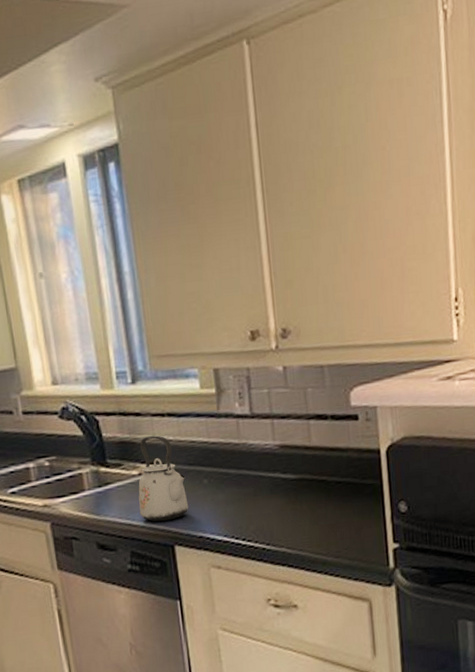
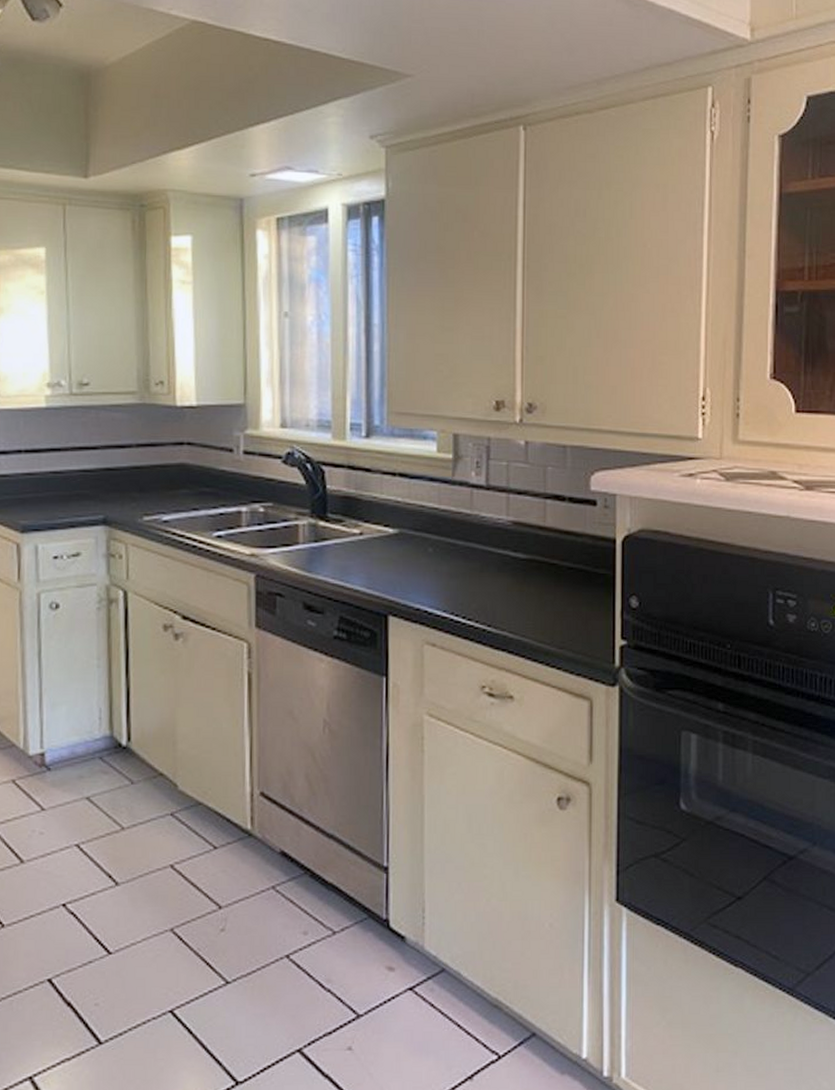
kettle: present [138,435,189,522] -> none [355,494,410,587]

